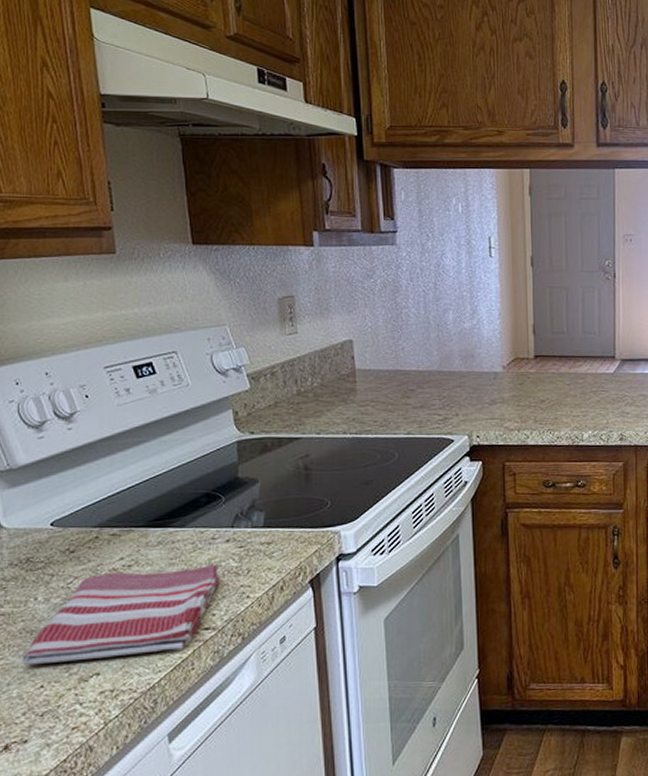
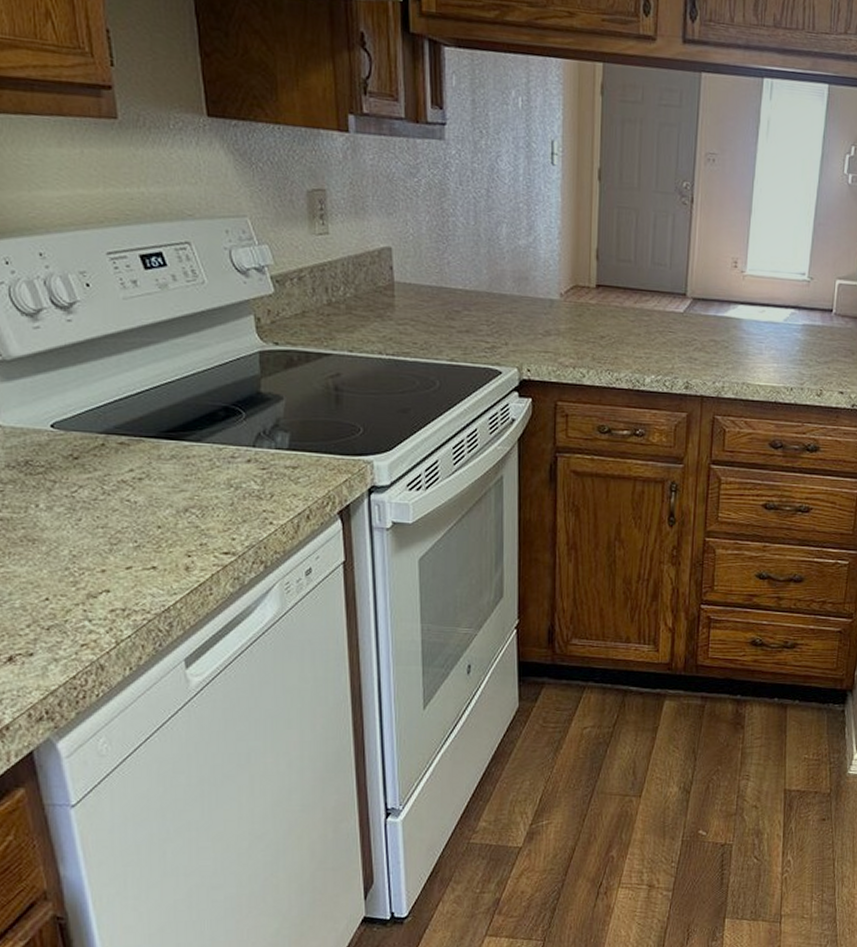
dish towel: present [22,564,221,666] -> none [24,485,242,576]

